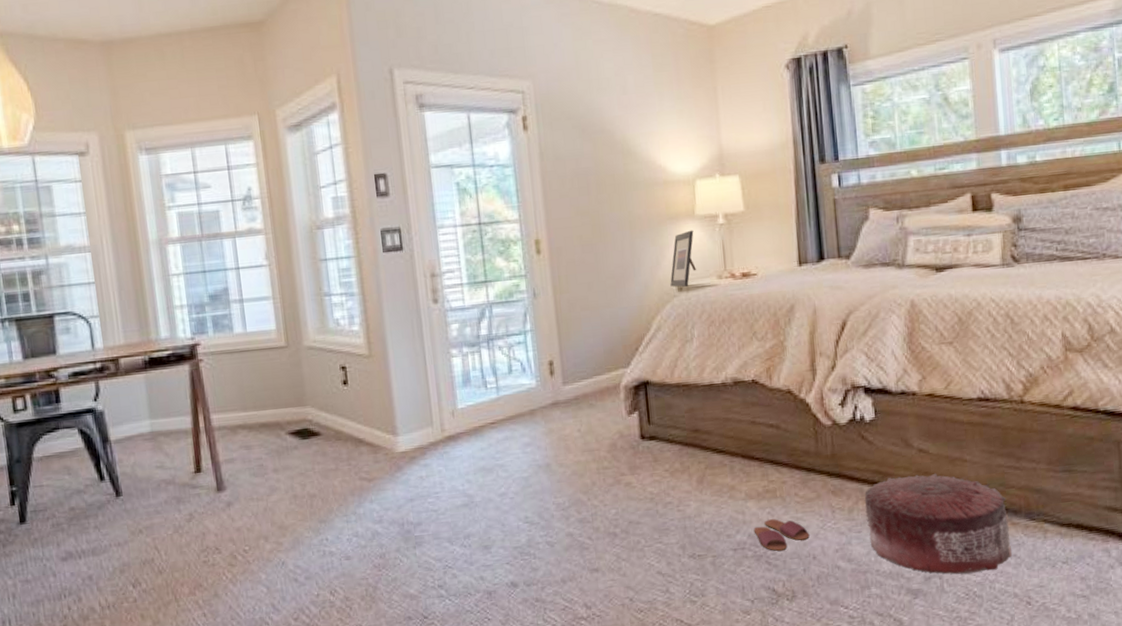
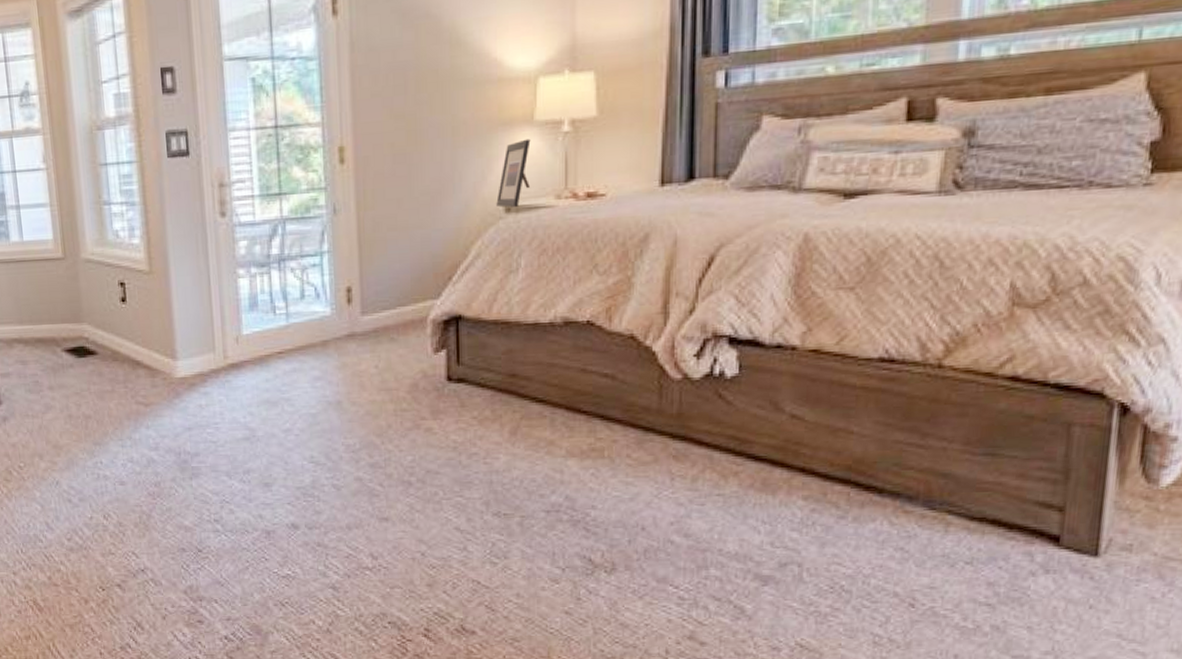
slippers: present [753,519,810,551] -> none [572,481,640,517]
pouf: present [864,473,1012,575] -> none [712,444,901,564]

